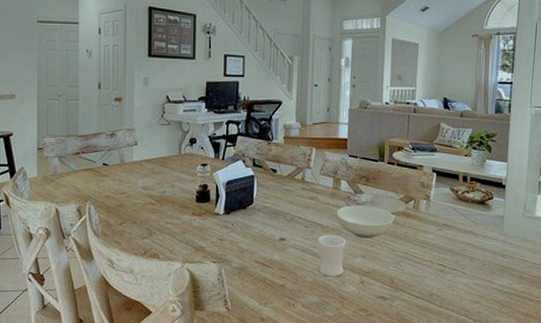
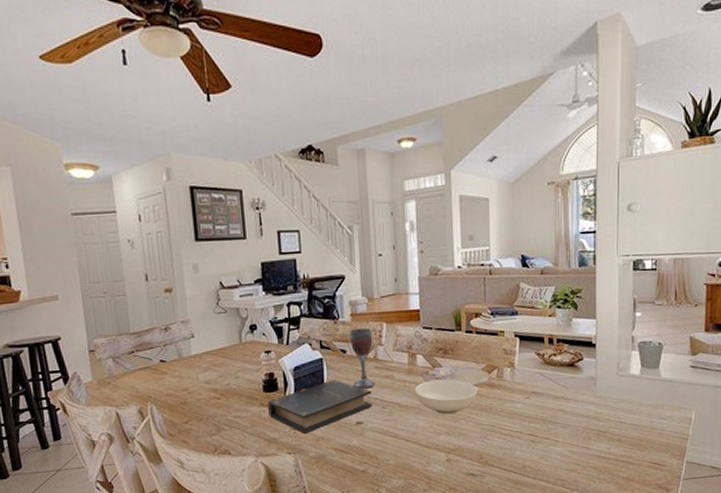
book: none [198,197,297,245] -> present [267,380,373,434]
cup: none [280,151,302,206] -> present [349,328,376,388]
mug: present [318,234,346,277] -> none [398,413,428,458]

